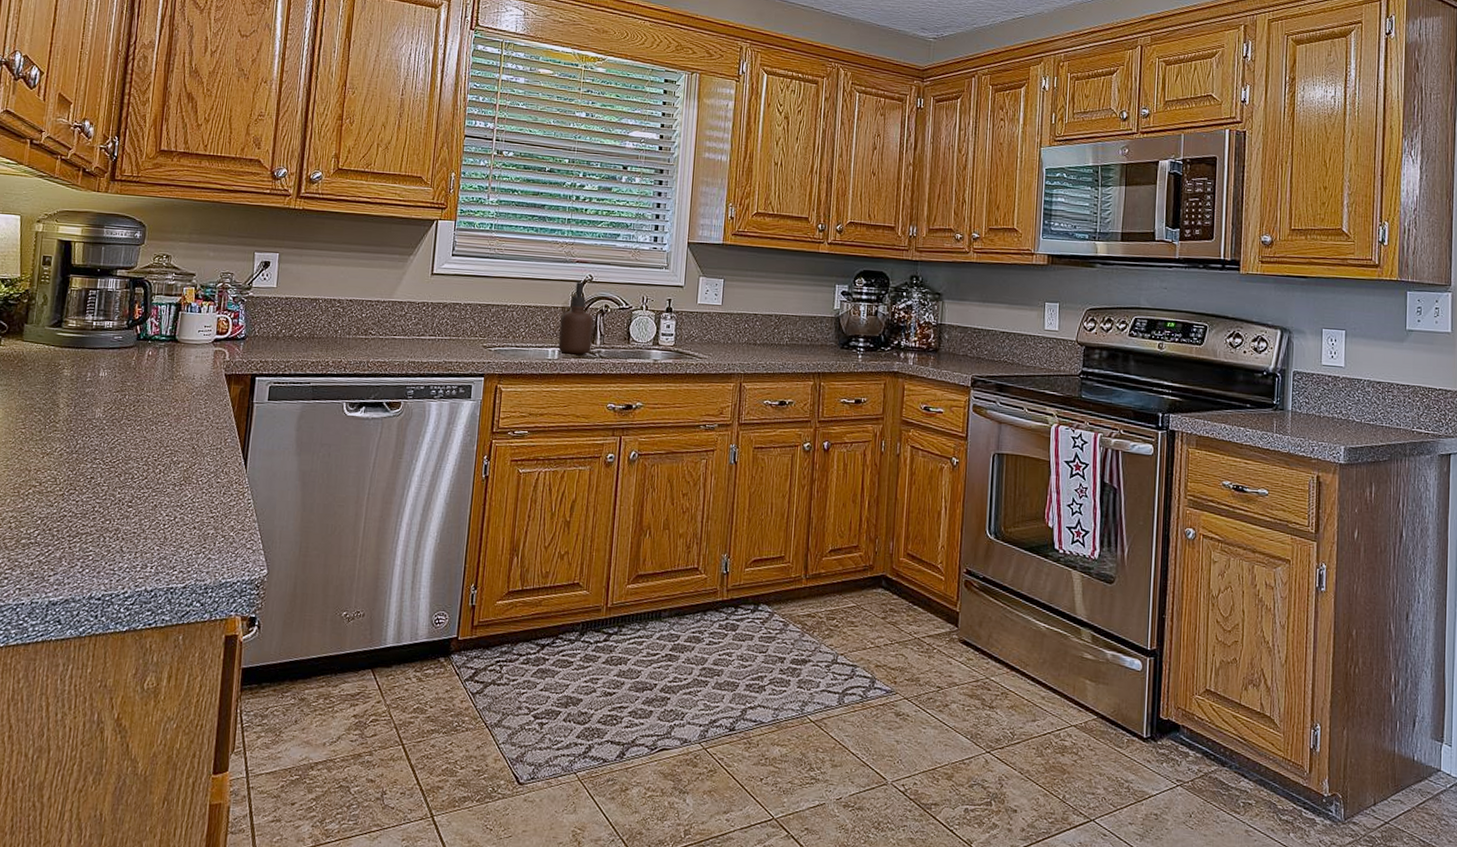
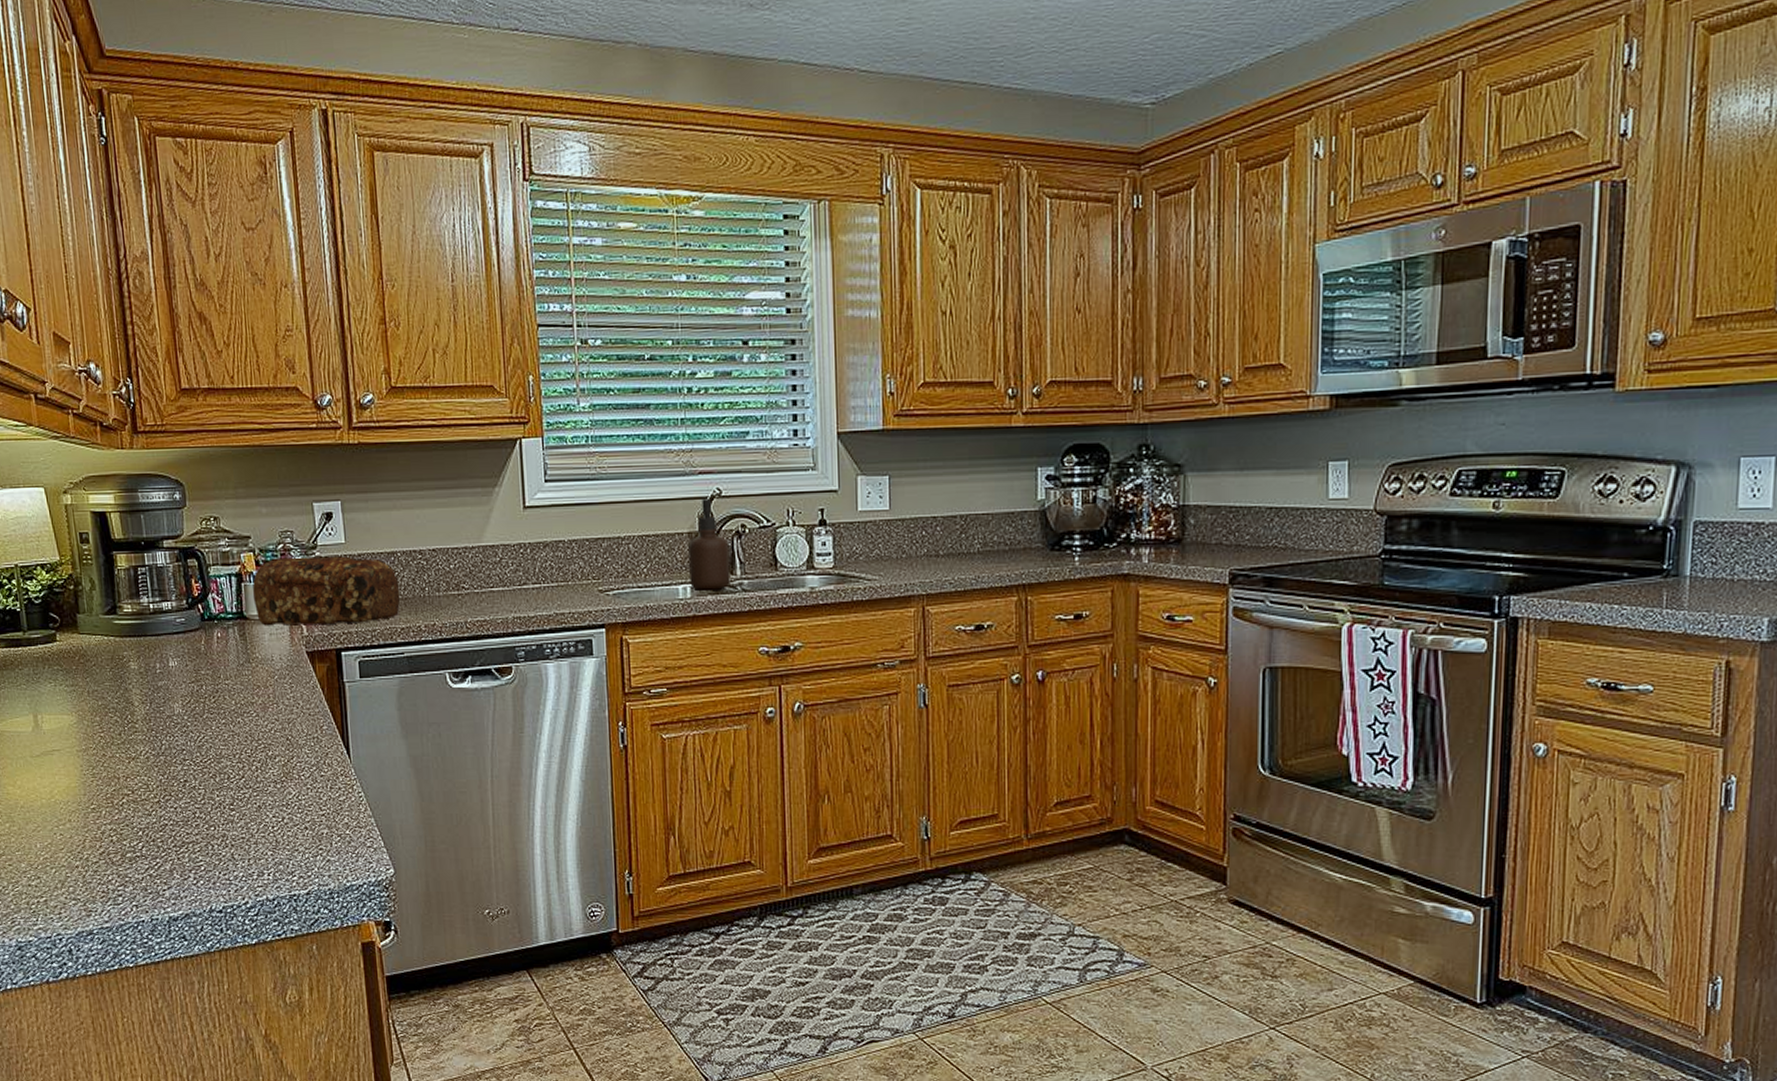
bread loaf: none [187,294,317,355] -> present [253,556,400,626]

